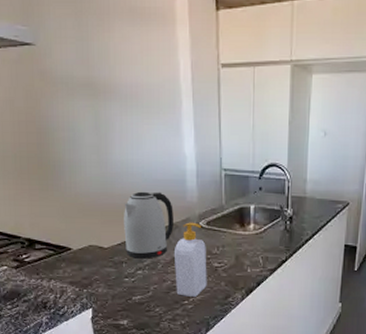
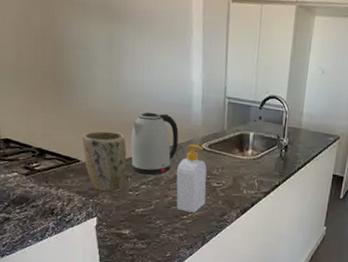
plant pot: none [73,215,121,280] -> present [82,131,127,192]

